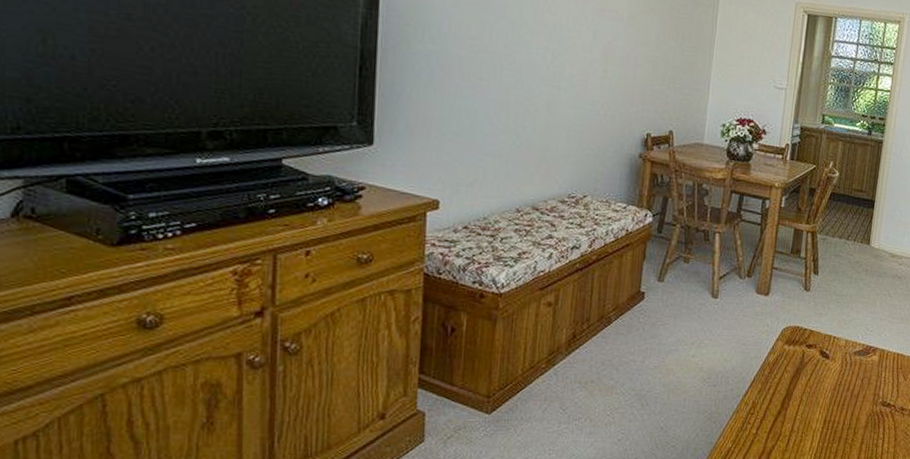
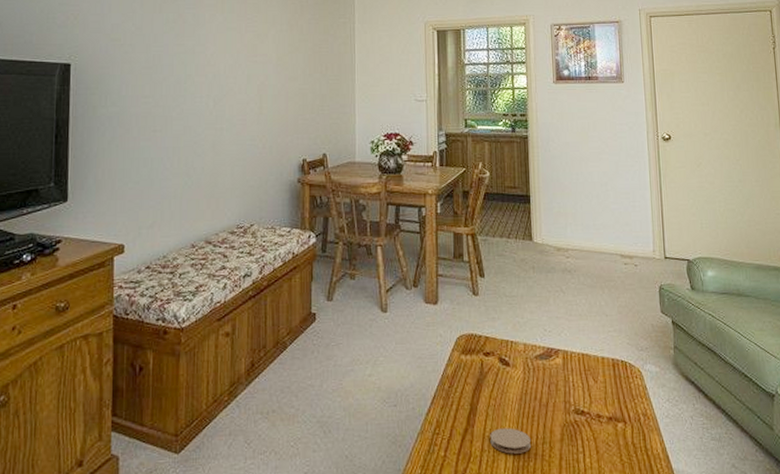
coaster: none [800,413,838,436] -> present [490,428,531,454]

